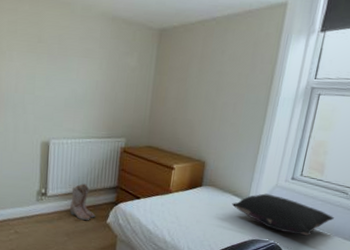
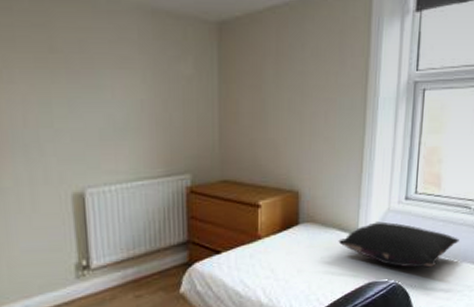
boots: present [70,183,96,221] -> none [125,244,163,295]

